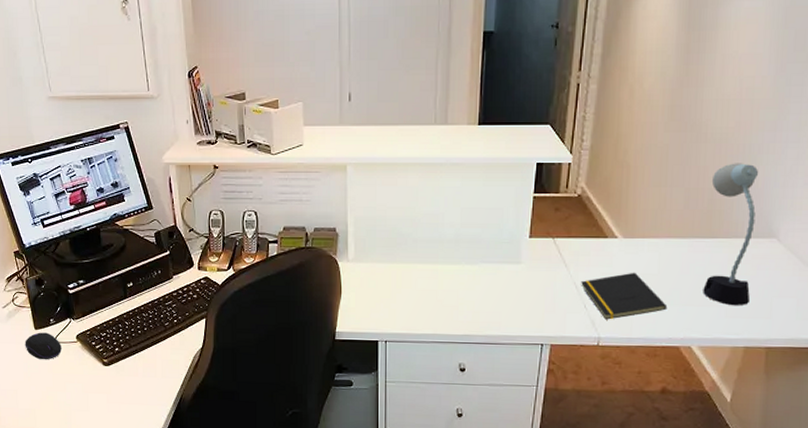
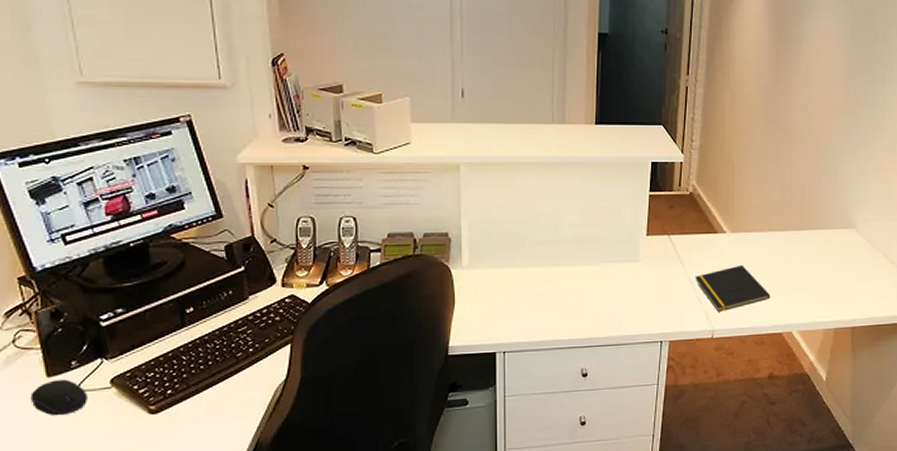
desk lamp: present [703,163,758,306] -> none [799,162,838,292]

